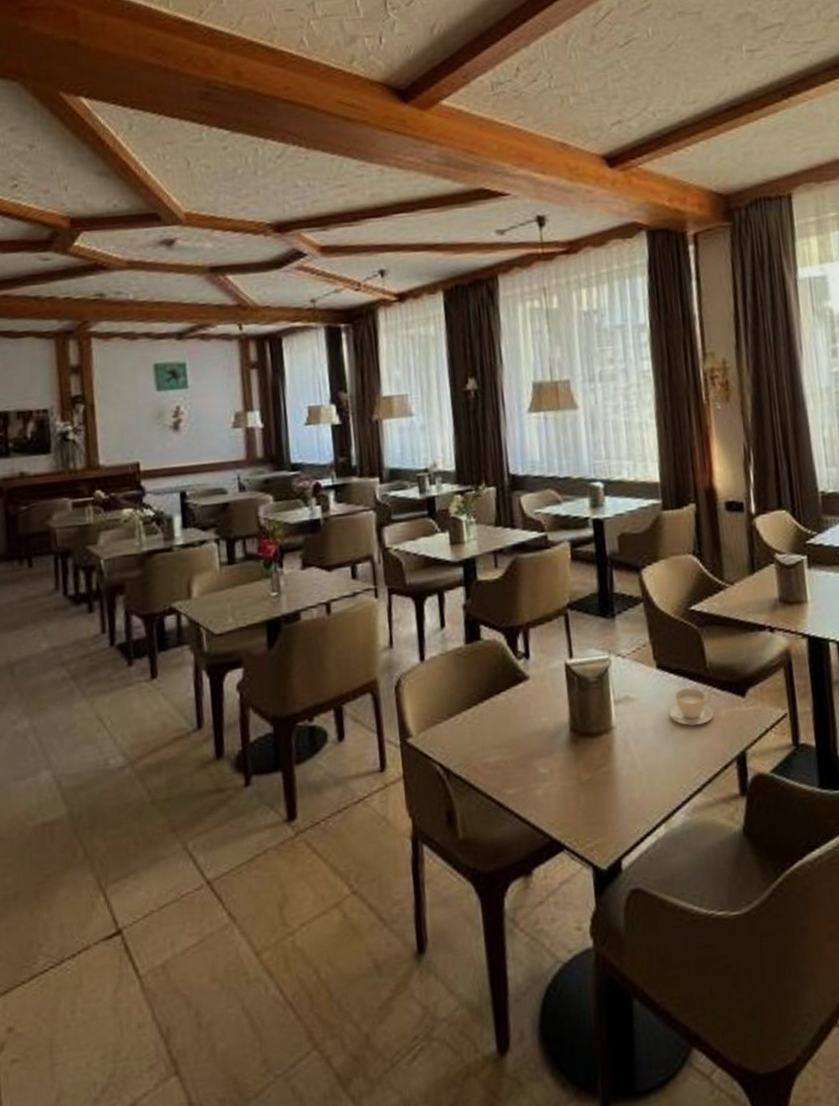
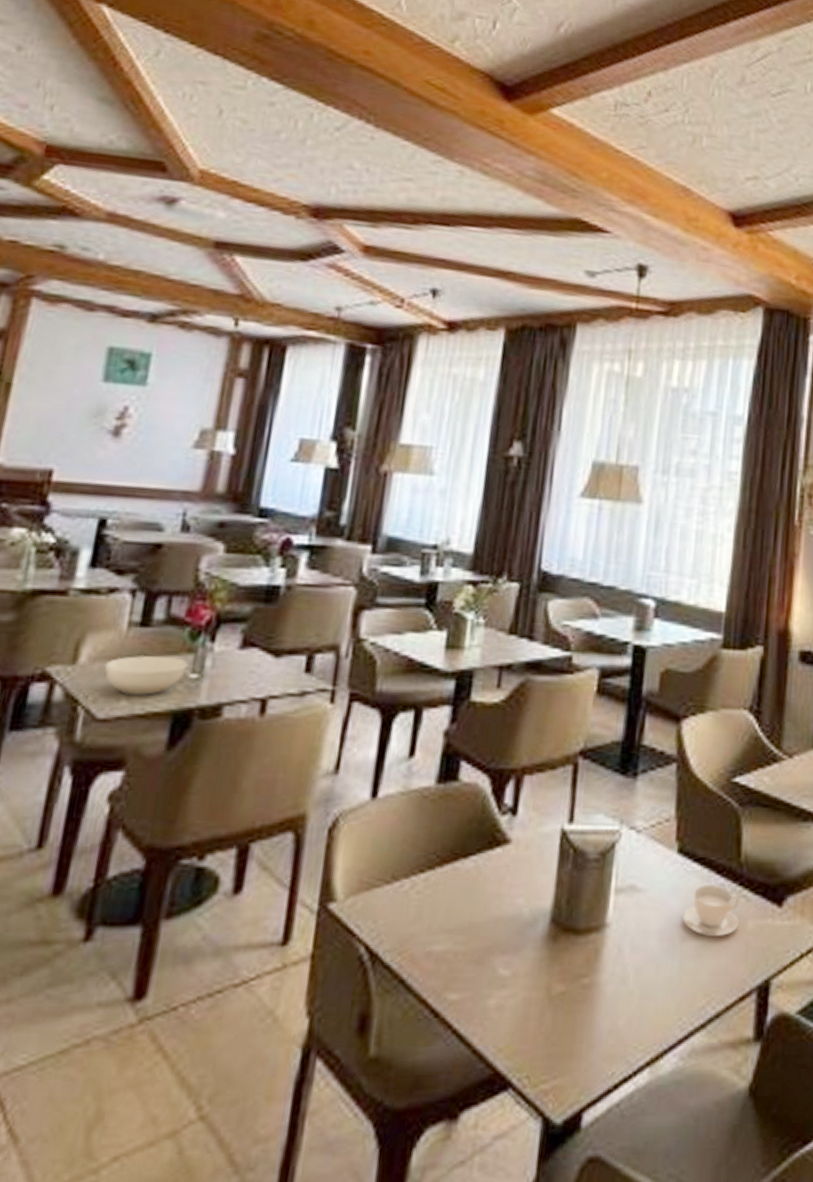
bowl: none [211,582,268,615] -> present [104,655,188,695]

